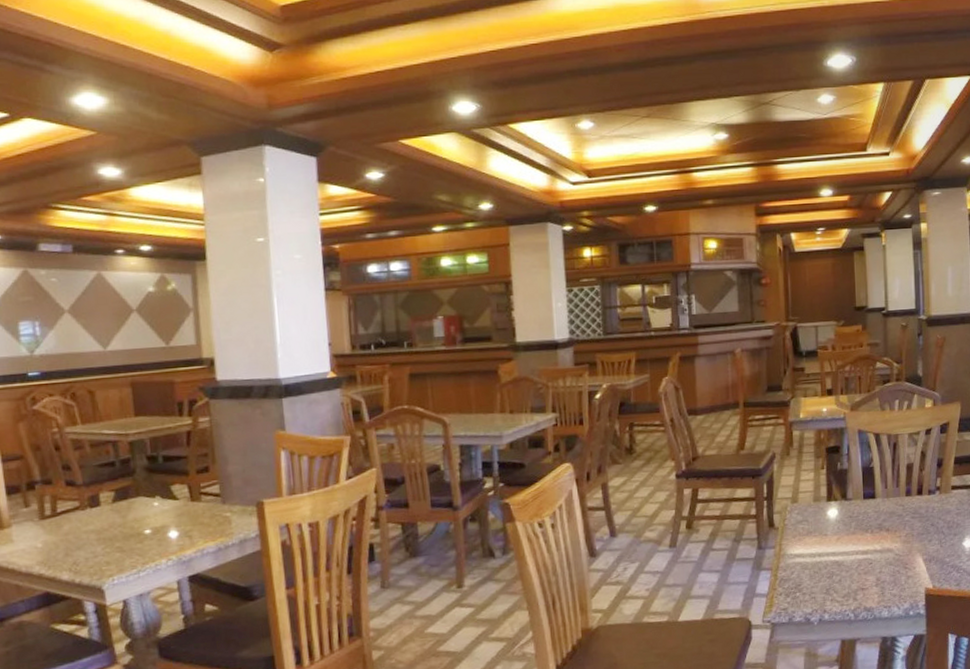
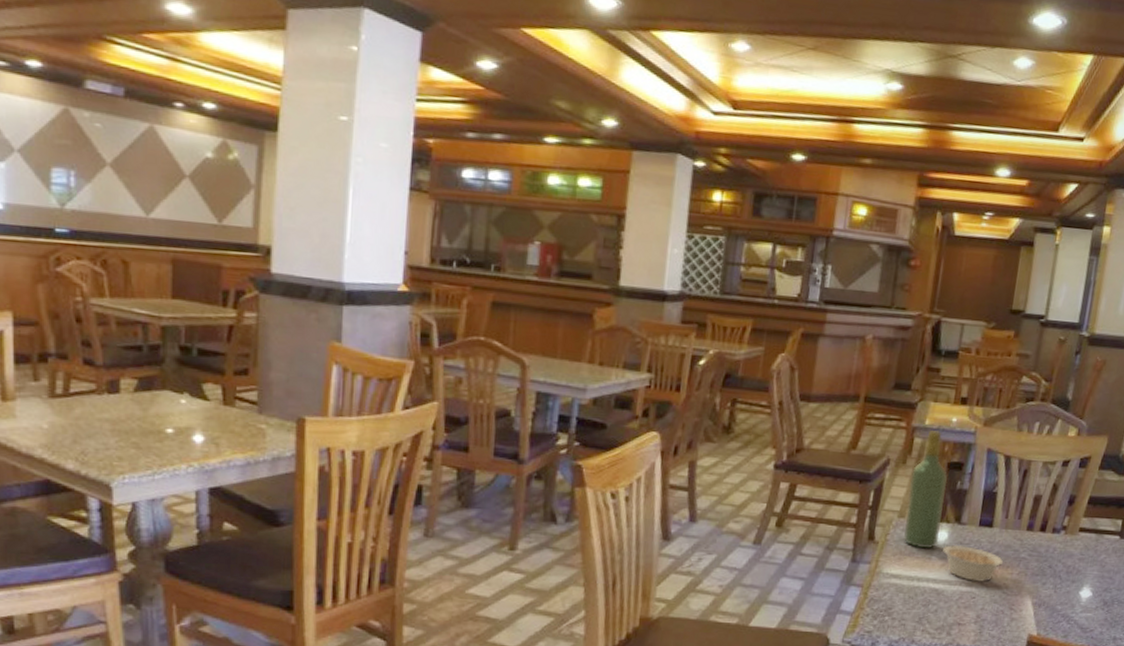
wine bottle: none [795,422,830,528] -> present [904,430,948,549]
legume: none [836,518,891,549] -> present [943,544,1004,583]

